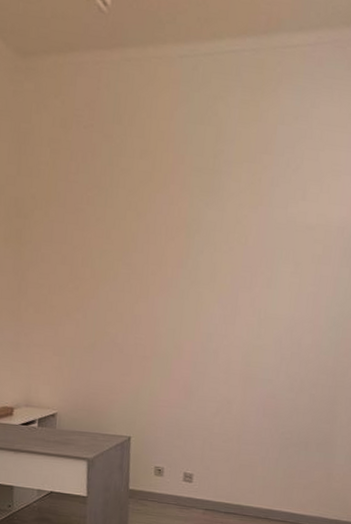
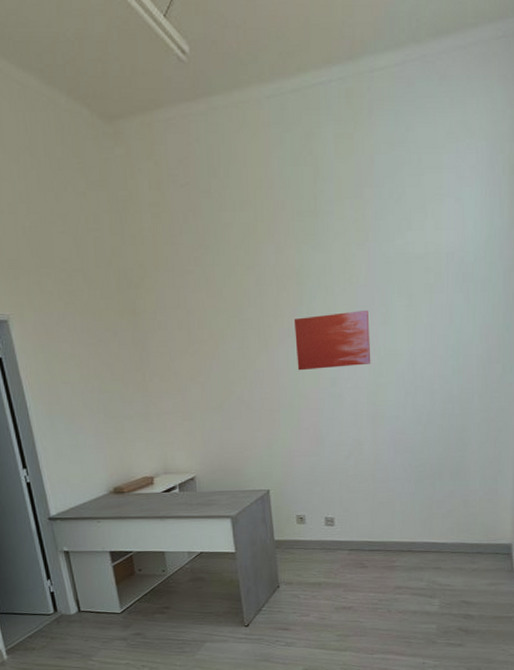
wall art: none [175,269,253,325] -> present [295,311,371,371]

